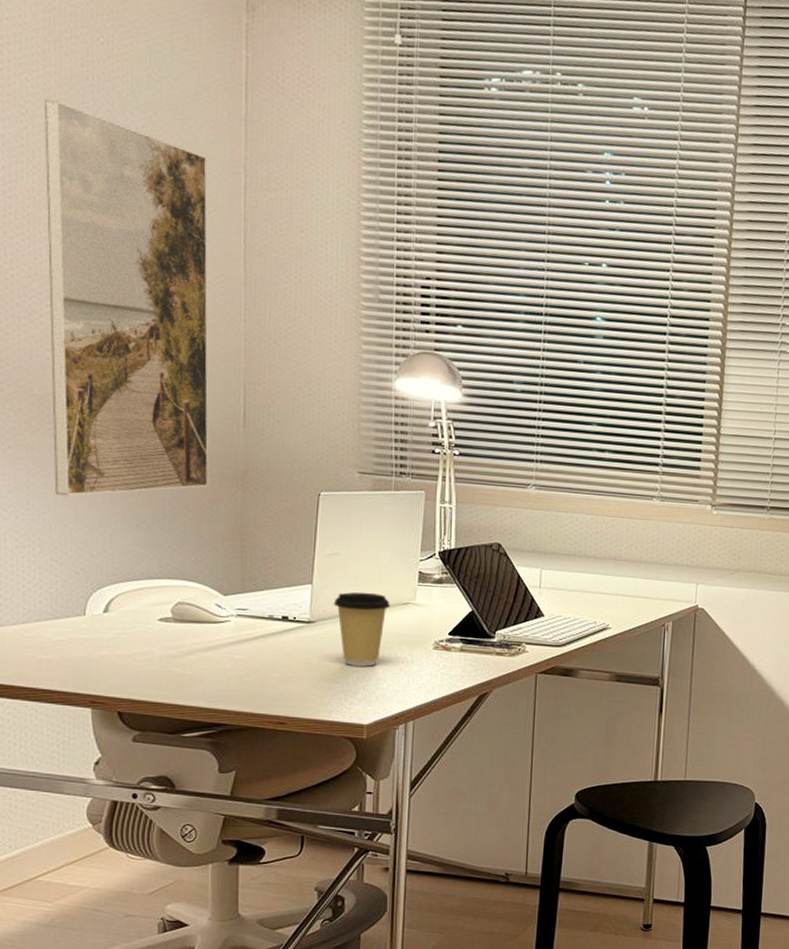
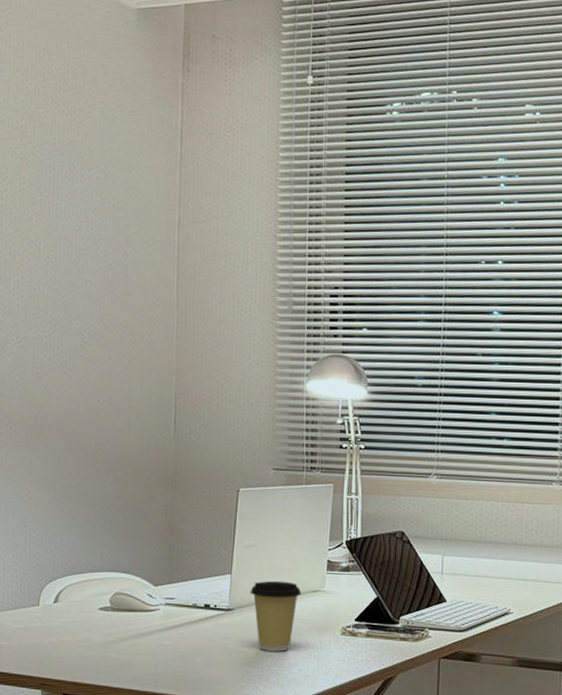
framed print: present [45,99,209,496] -> none [18,165,148,500]

